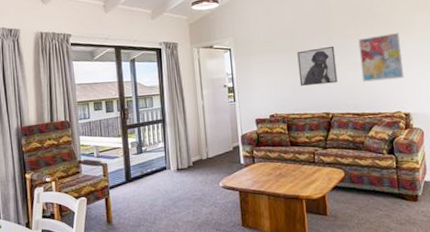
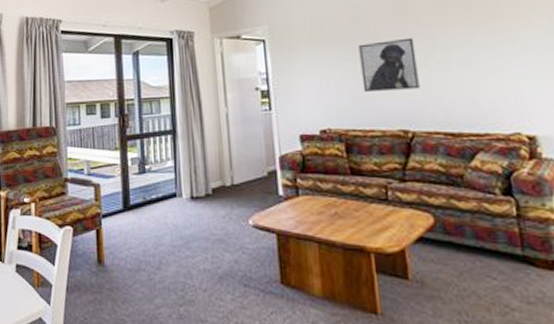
wall art: present [358,32,404,82] -> none [449,19,524,89]

